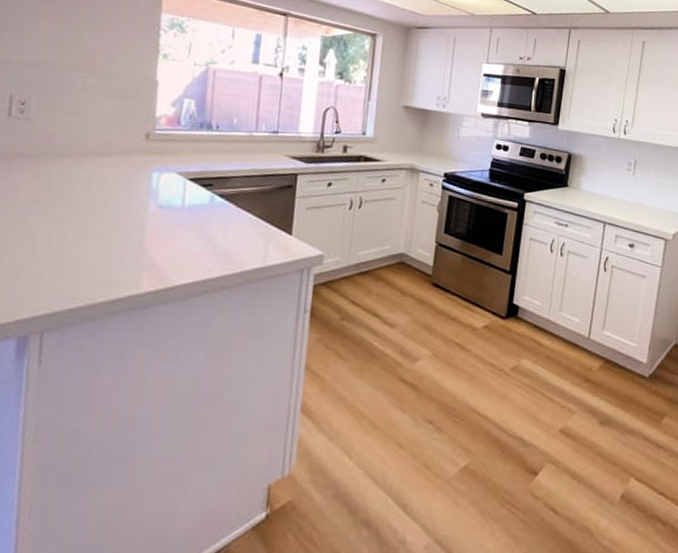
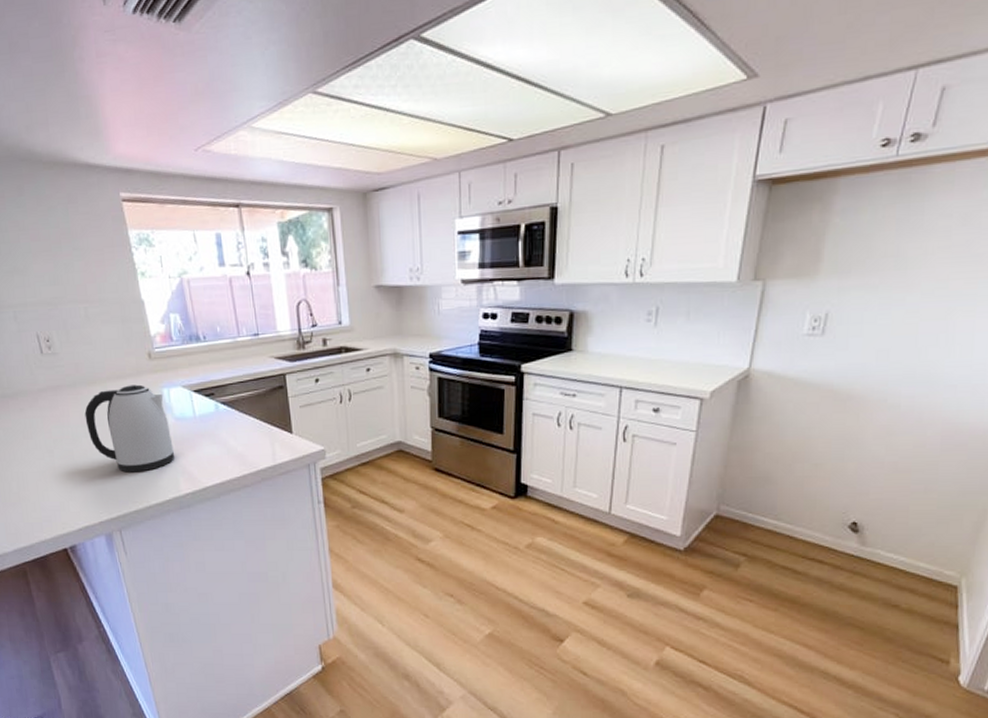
kettle: none [38,163,150,263] -> present [84,384,175,473]

